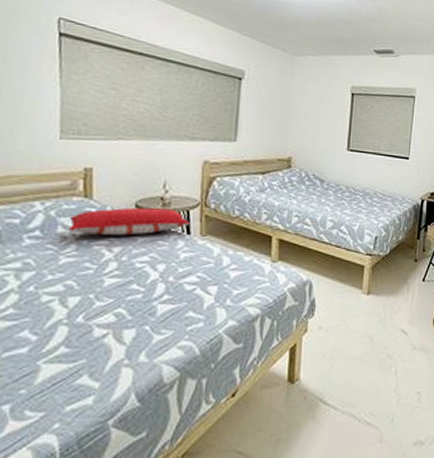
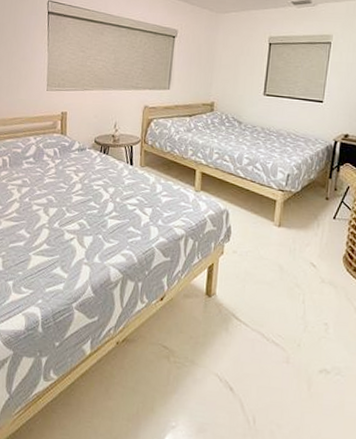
pillow: present [69,207,190,236] -> none [51,142,133,164]

